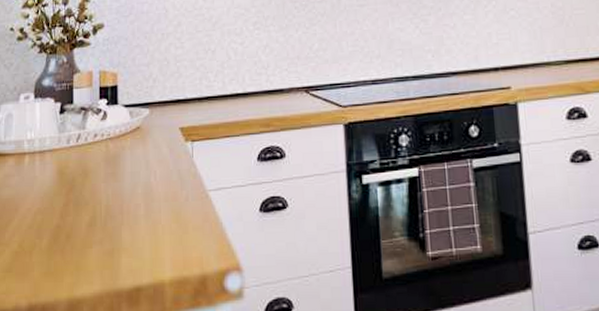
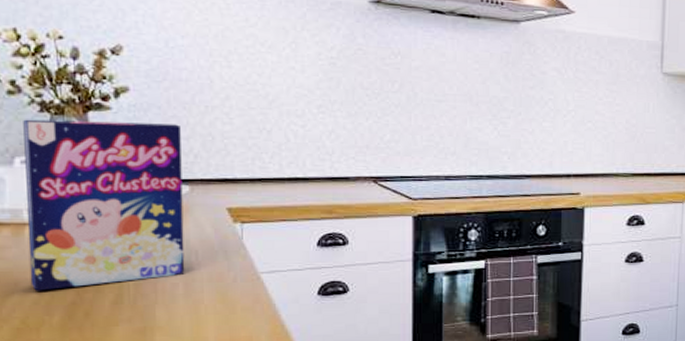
cereal box: none [27,53,146,216] -> present [23,119,185,291]

